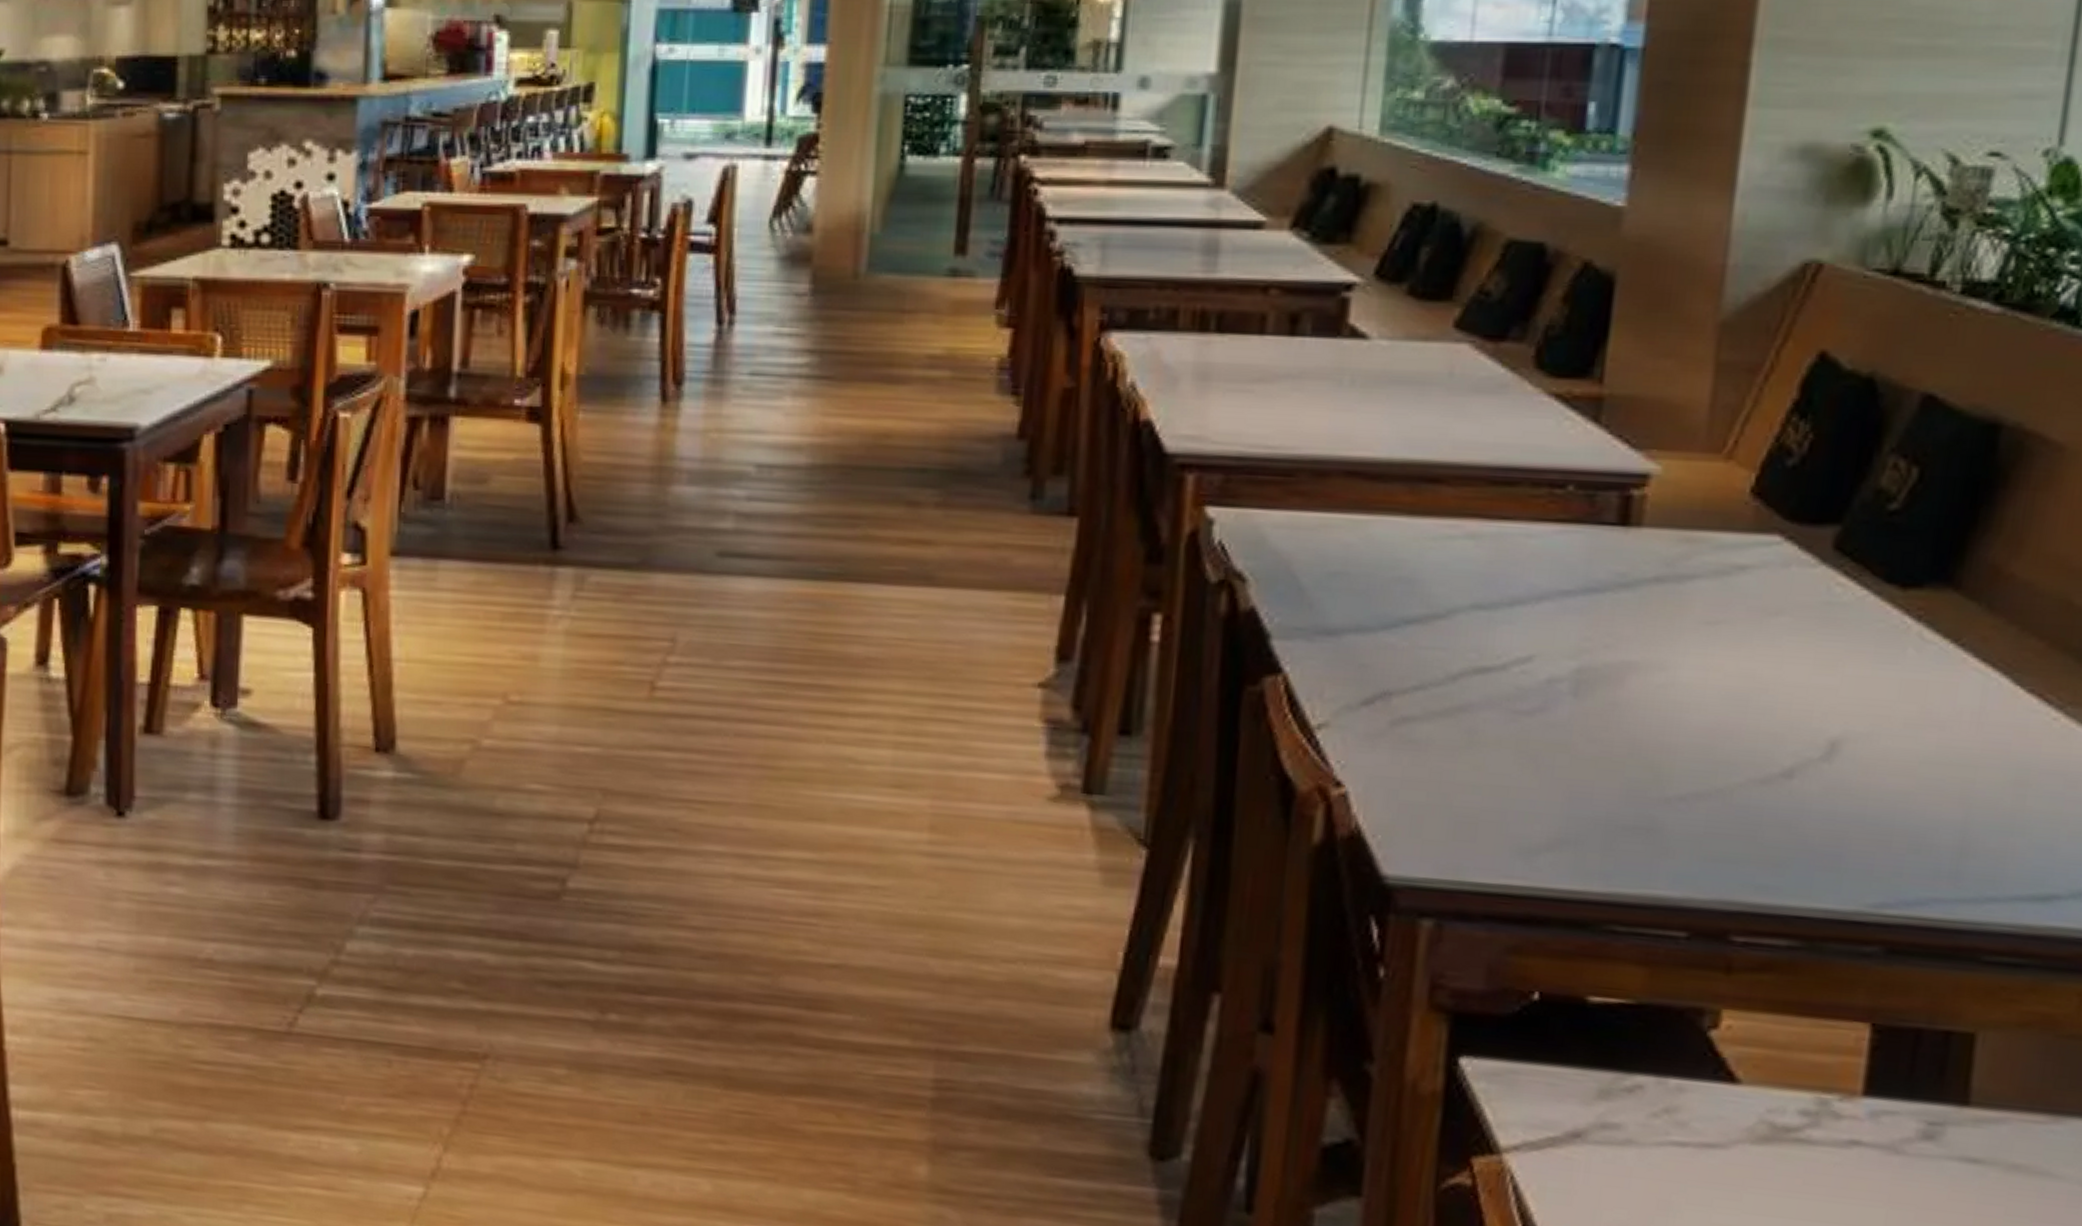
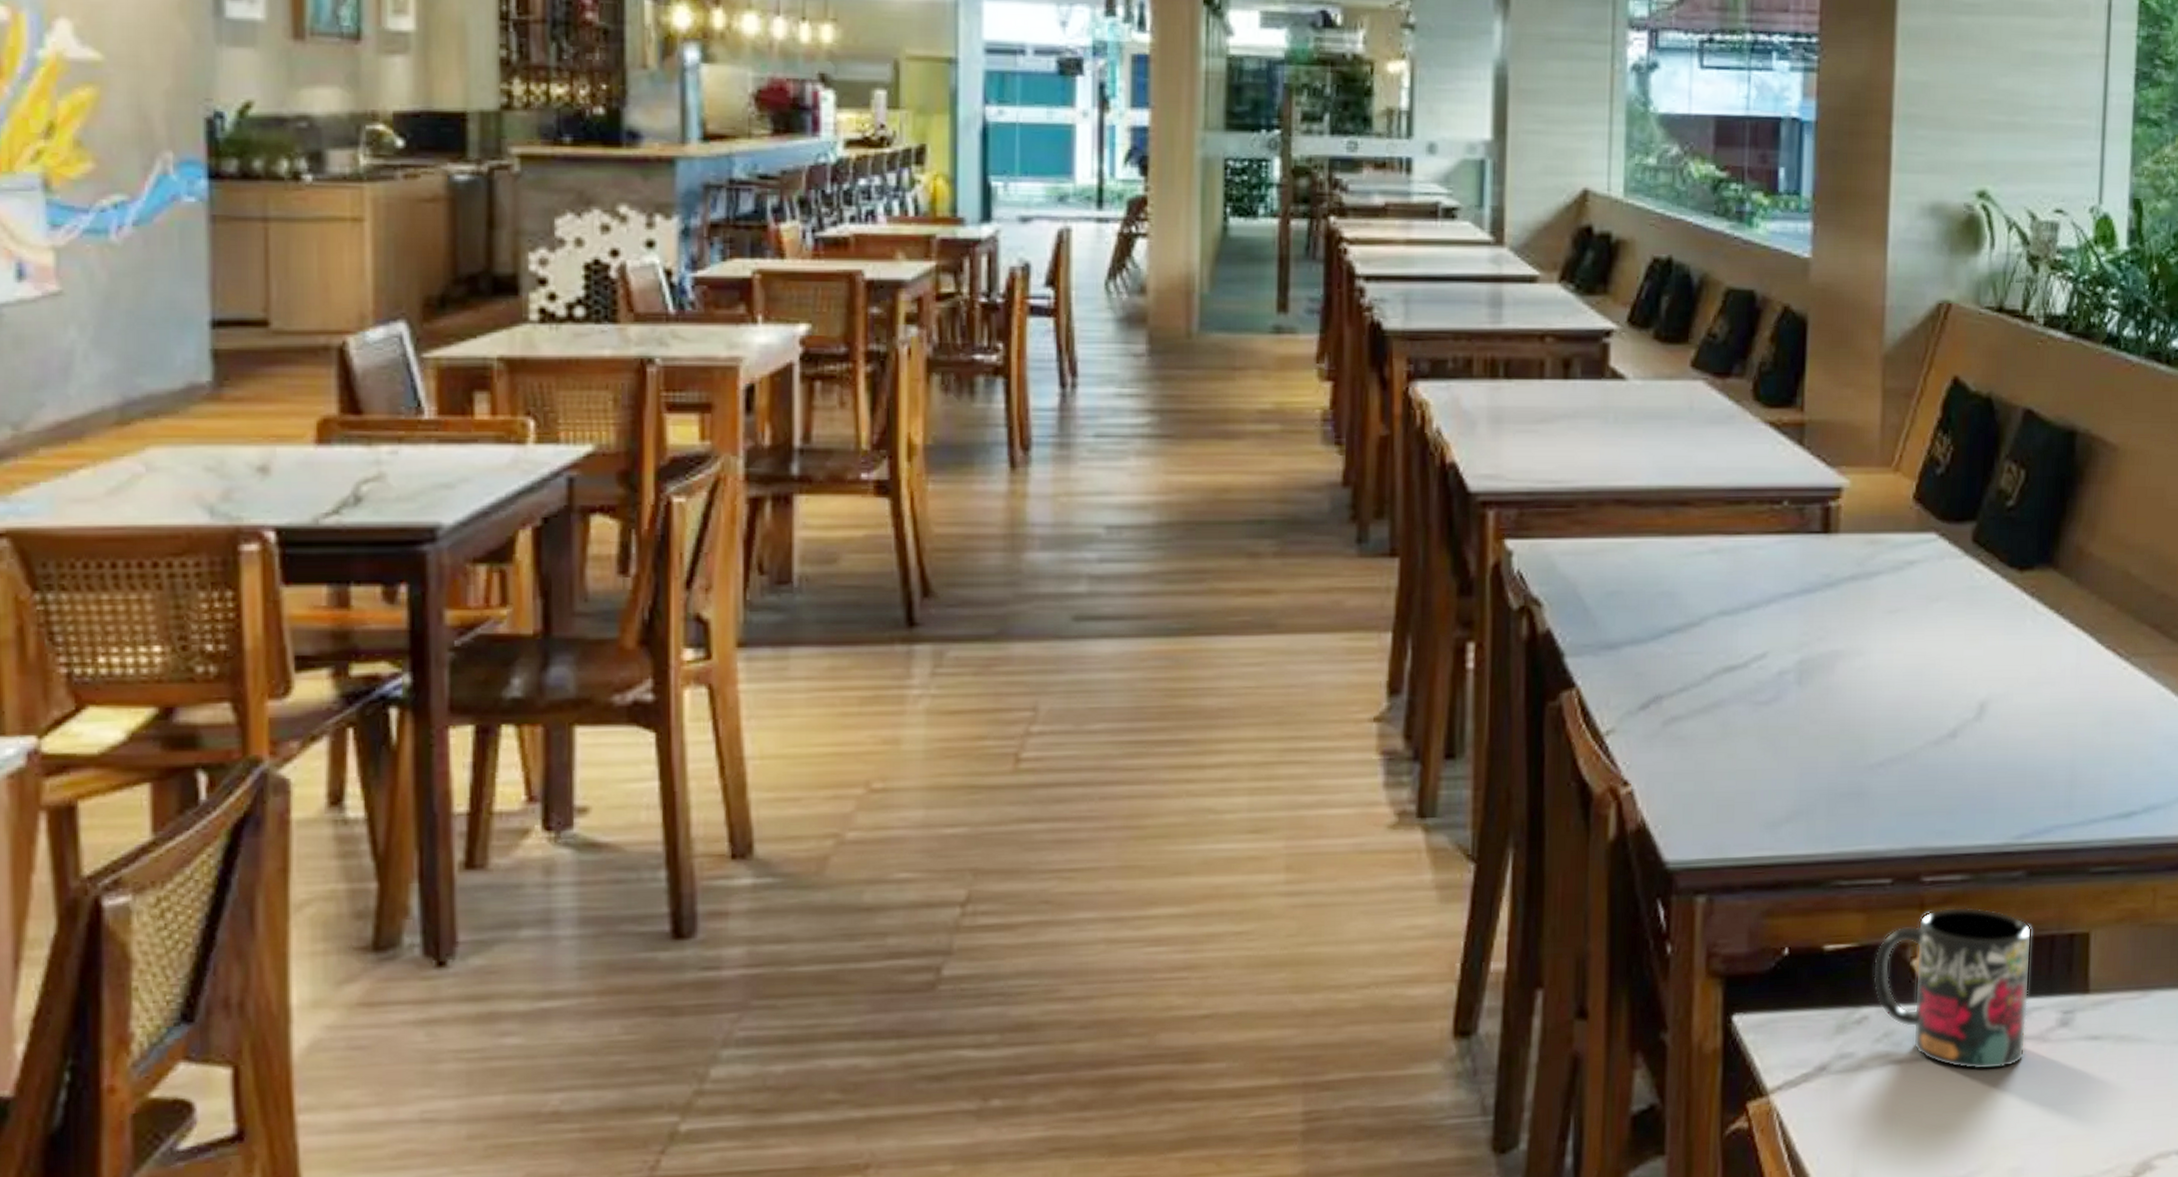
mug: none [1653,975,1888,1176] -> present [1872,906,2032,1071]

